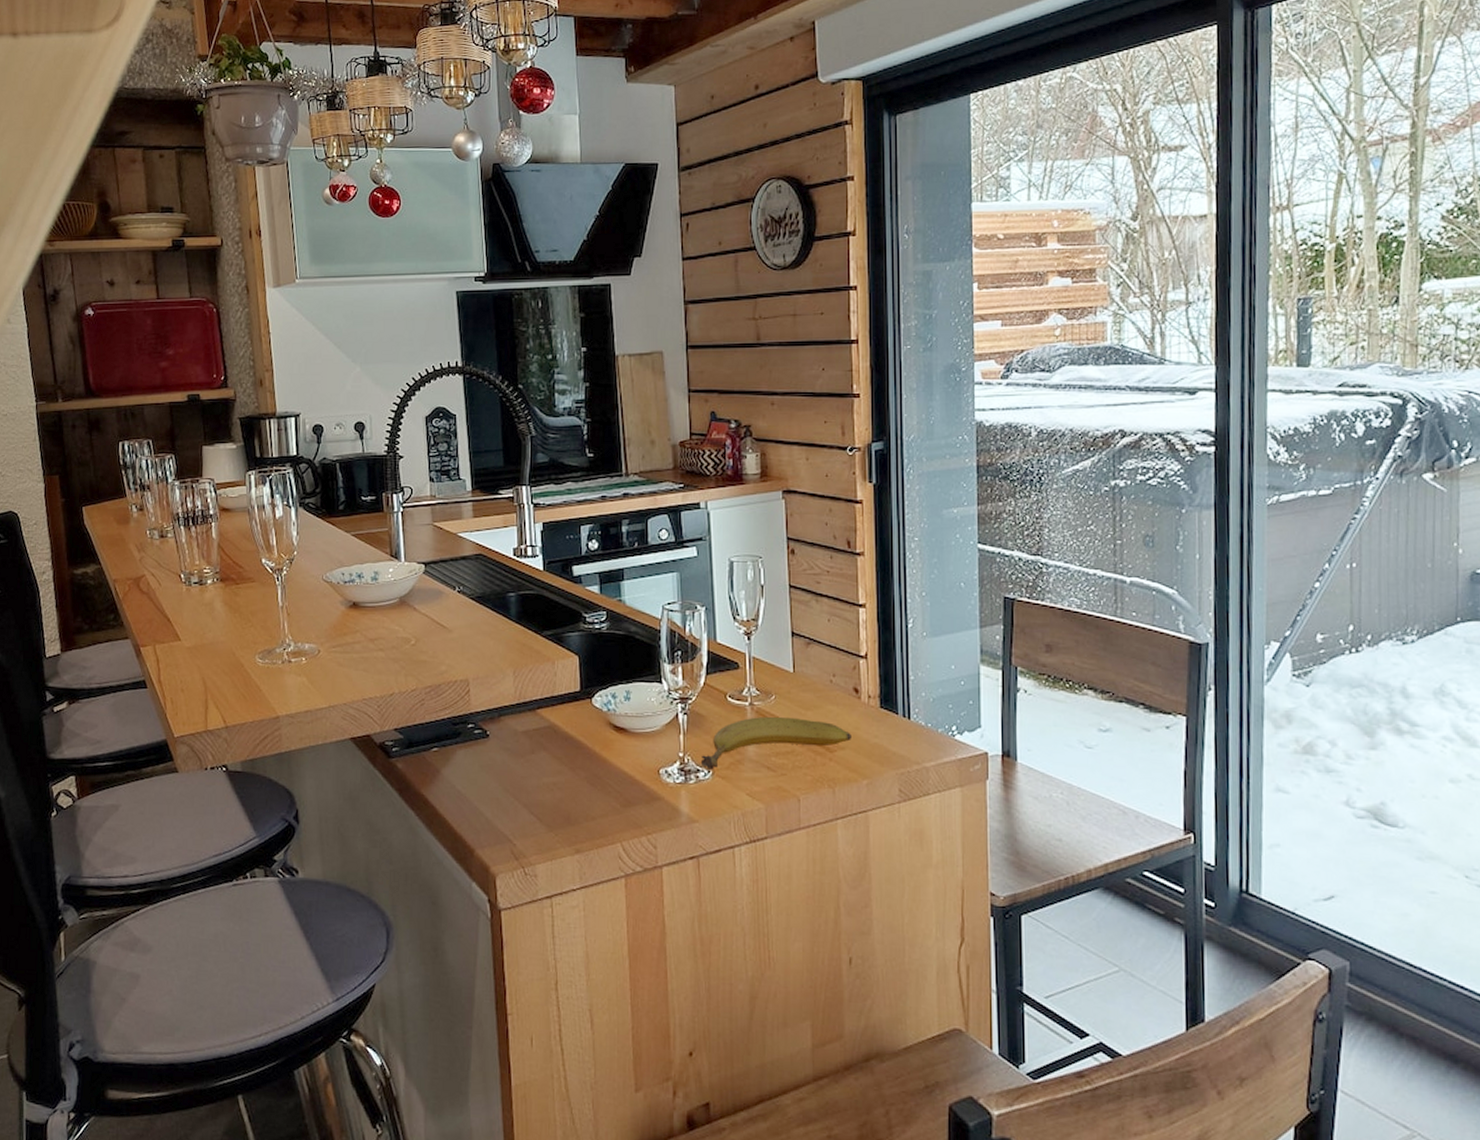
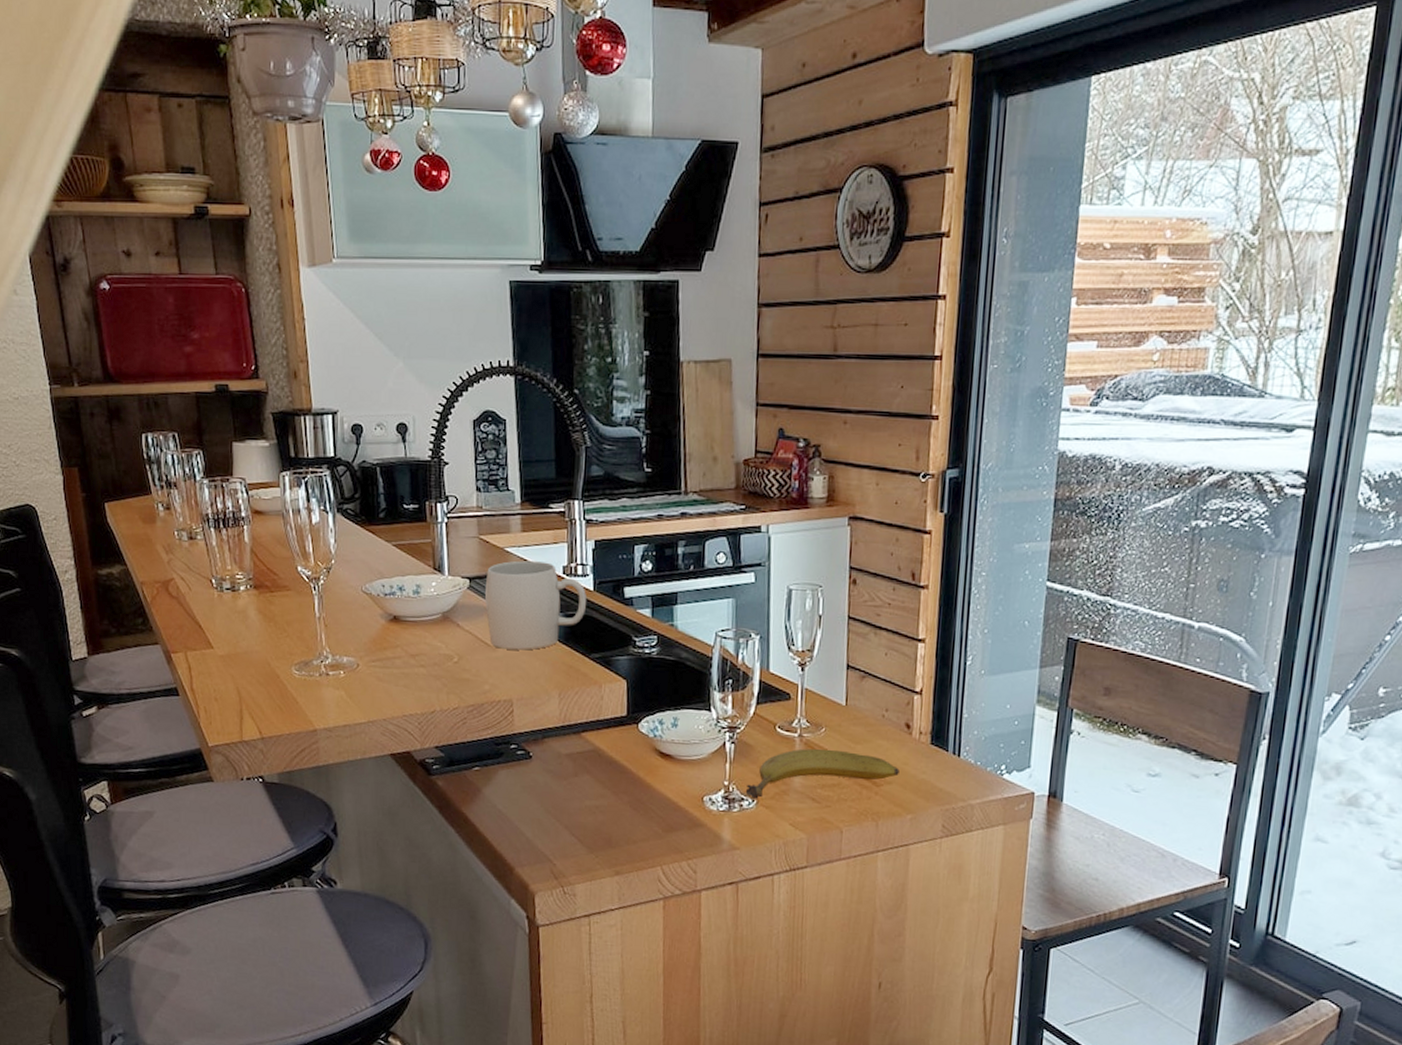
mug: none [439,545,538,631] -> present [484,560,587,651]

